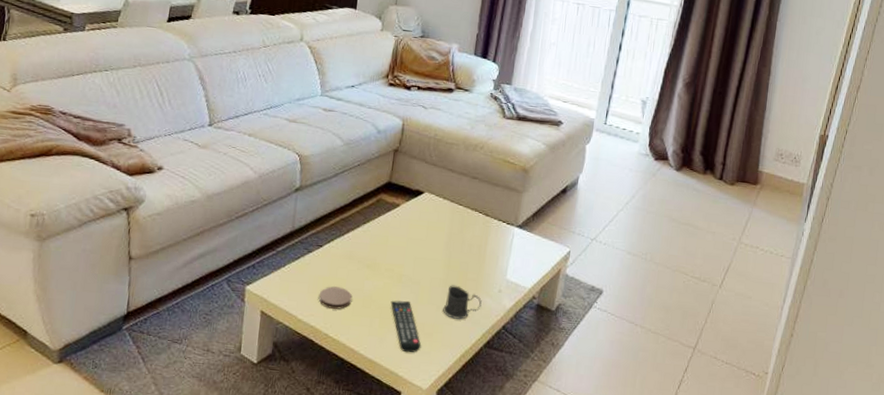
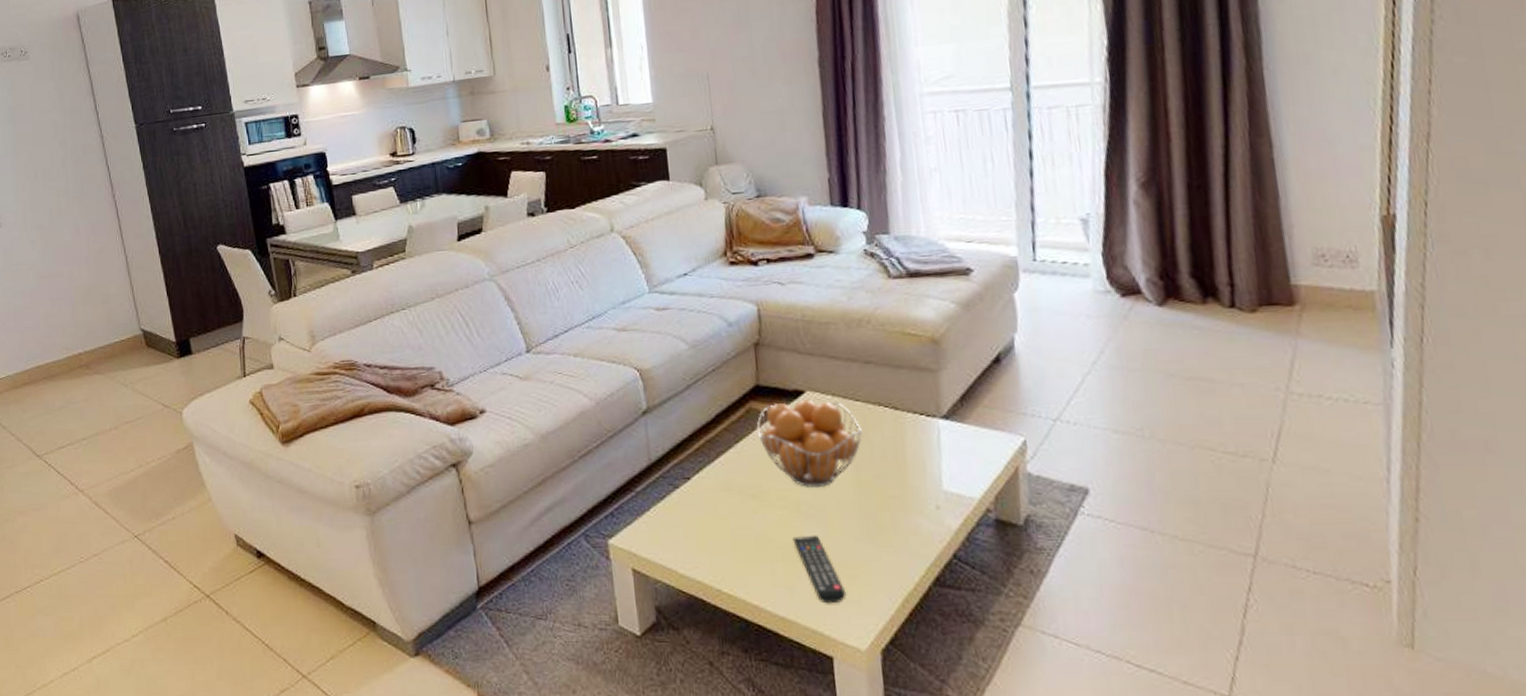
coaster: present [318,286,353,309] -> none [698,527,743,556]
fruit basket: none [381,198,459,267] -> present [756,399,862,488]
mug: present [443,285,482,319] -> none [864,507,916,552]

